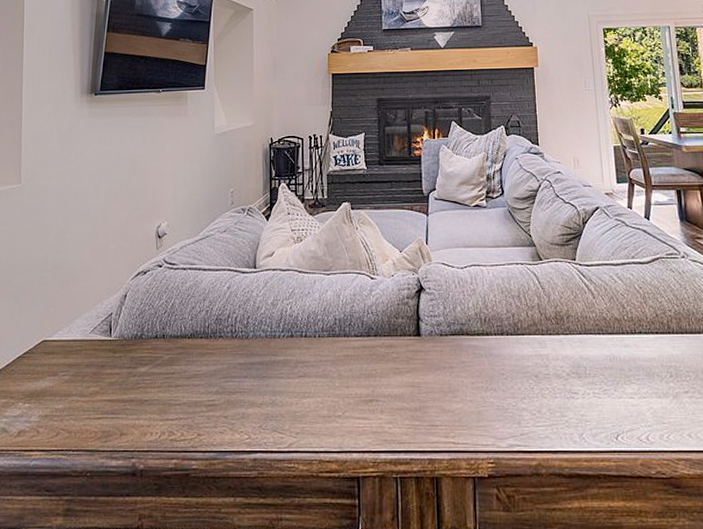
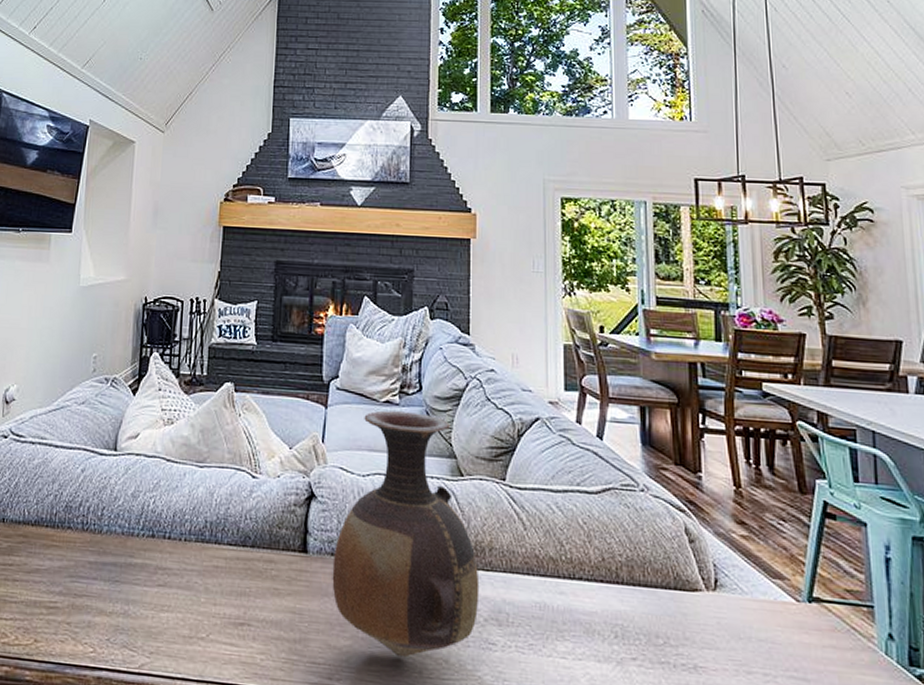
vase: none [442,212,562,412] -> present [332,410,480,658]

